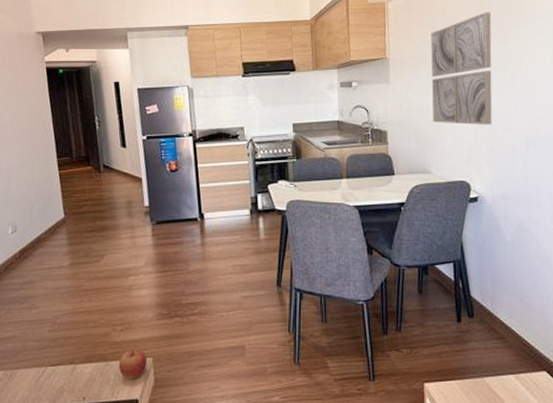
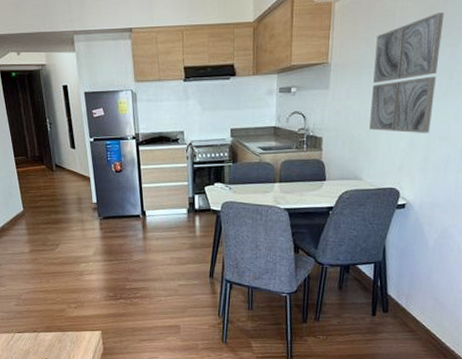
apple: present [118,349,148,380] -> none [73,323,97,347]

